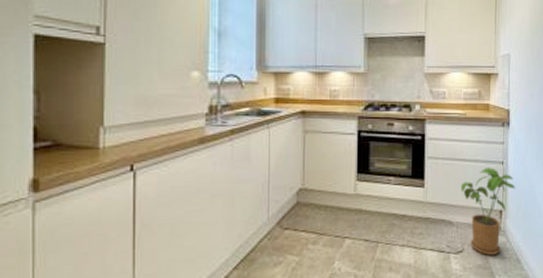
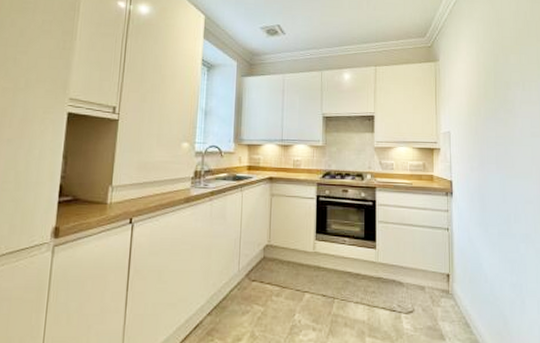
house plant: present [460,167,515,255] -> none [409,233,461,317]

